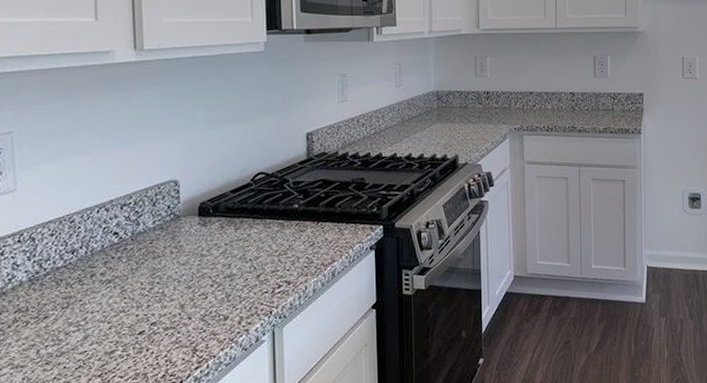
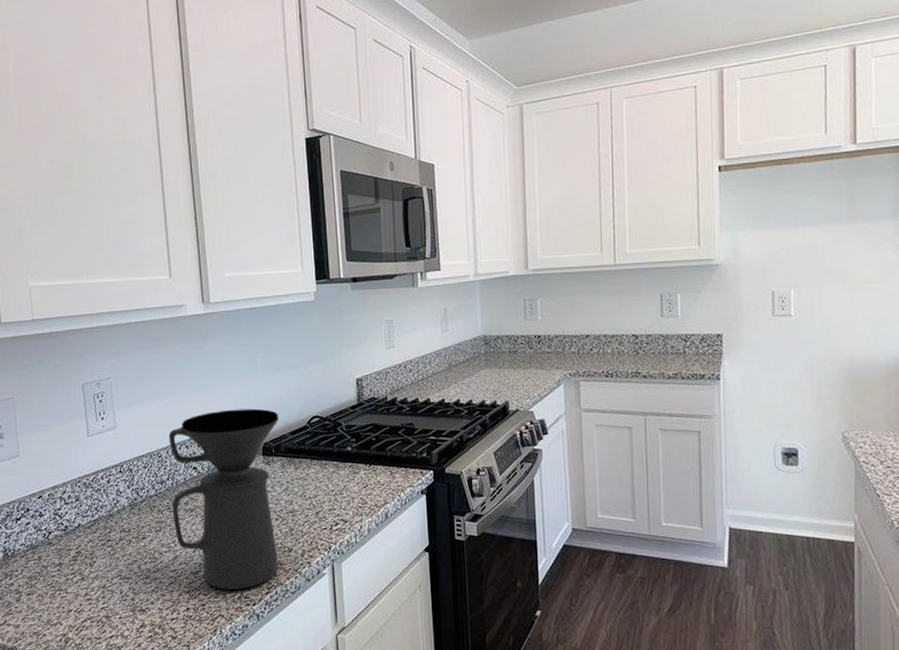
coffee maker: none [84,165,220,369] -> present [168,408,279,590]

